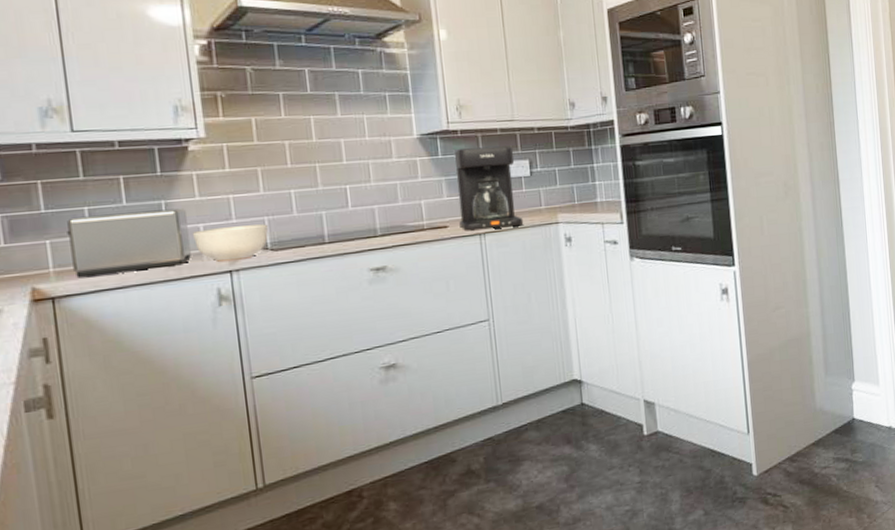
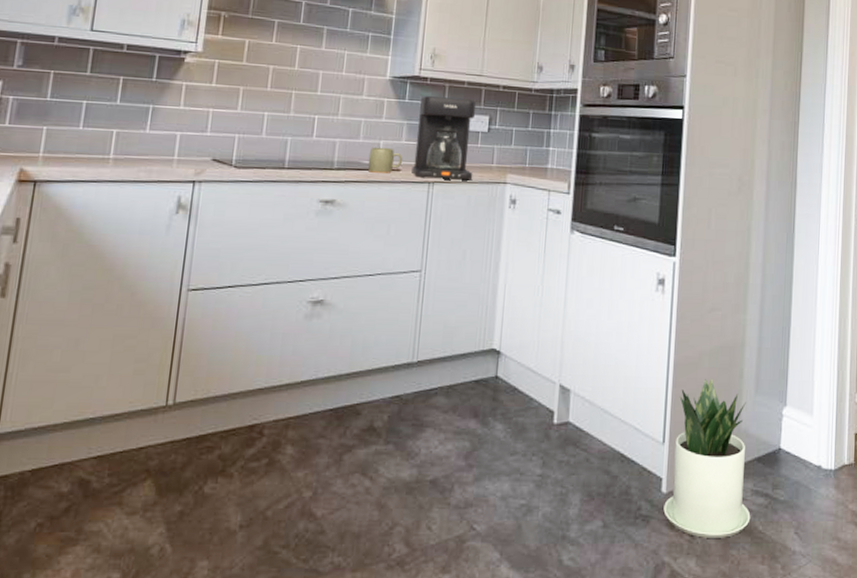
toaster: present [67,208,192,278] -> none [59,109,170,170]
bowl: present [192,224,269,263] -> none [168,137,238,173]
mug: none [411,206,449,235] -> present [367,147,403,175]
planter: none [757,369,835,507] -> present [663,378,751,538]

